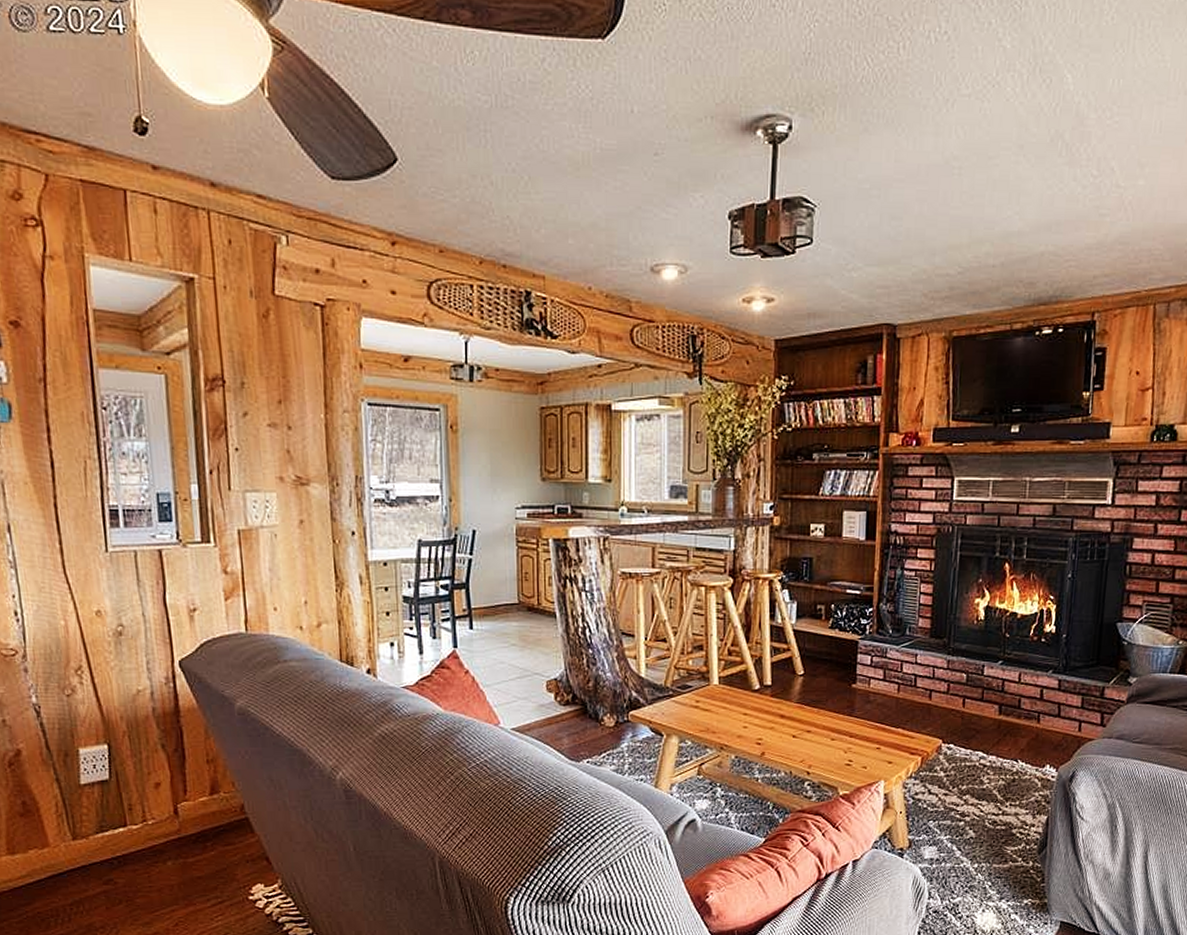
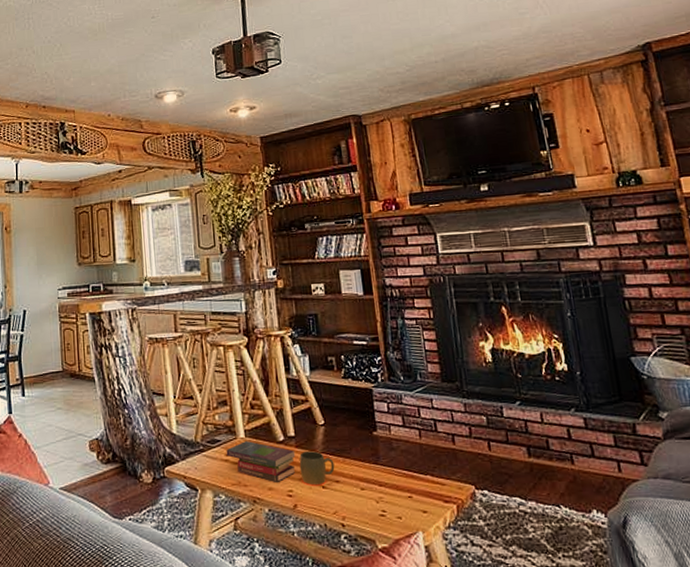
books: none [697,687,770,730] -> present [226,440,296,482]
mug: none [772,701,808,735] -> present [299,451,335,486]

